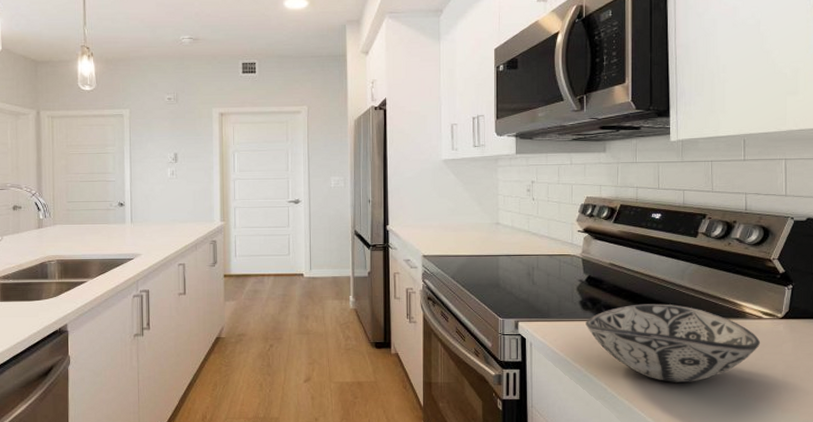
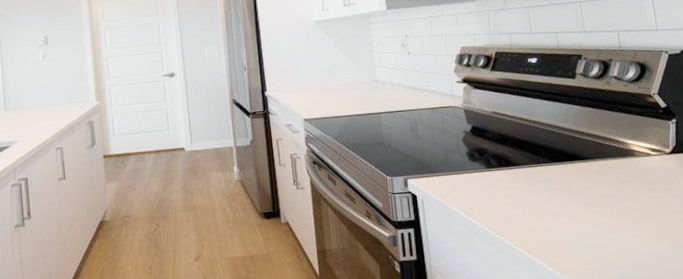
decorative bowl: present [586,303,761,382] -> none [475,148,653,229]

